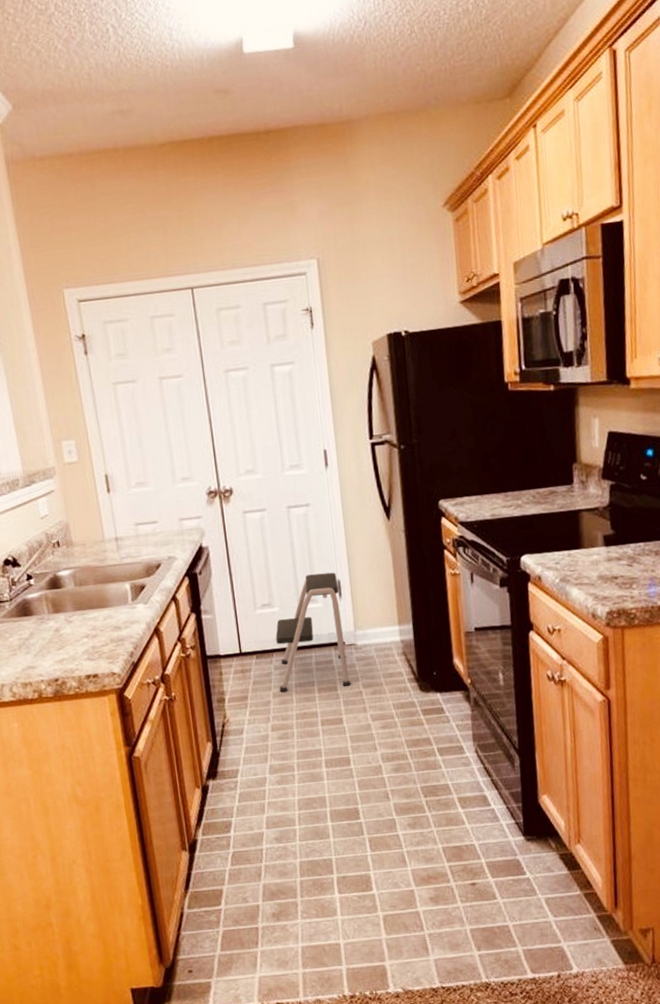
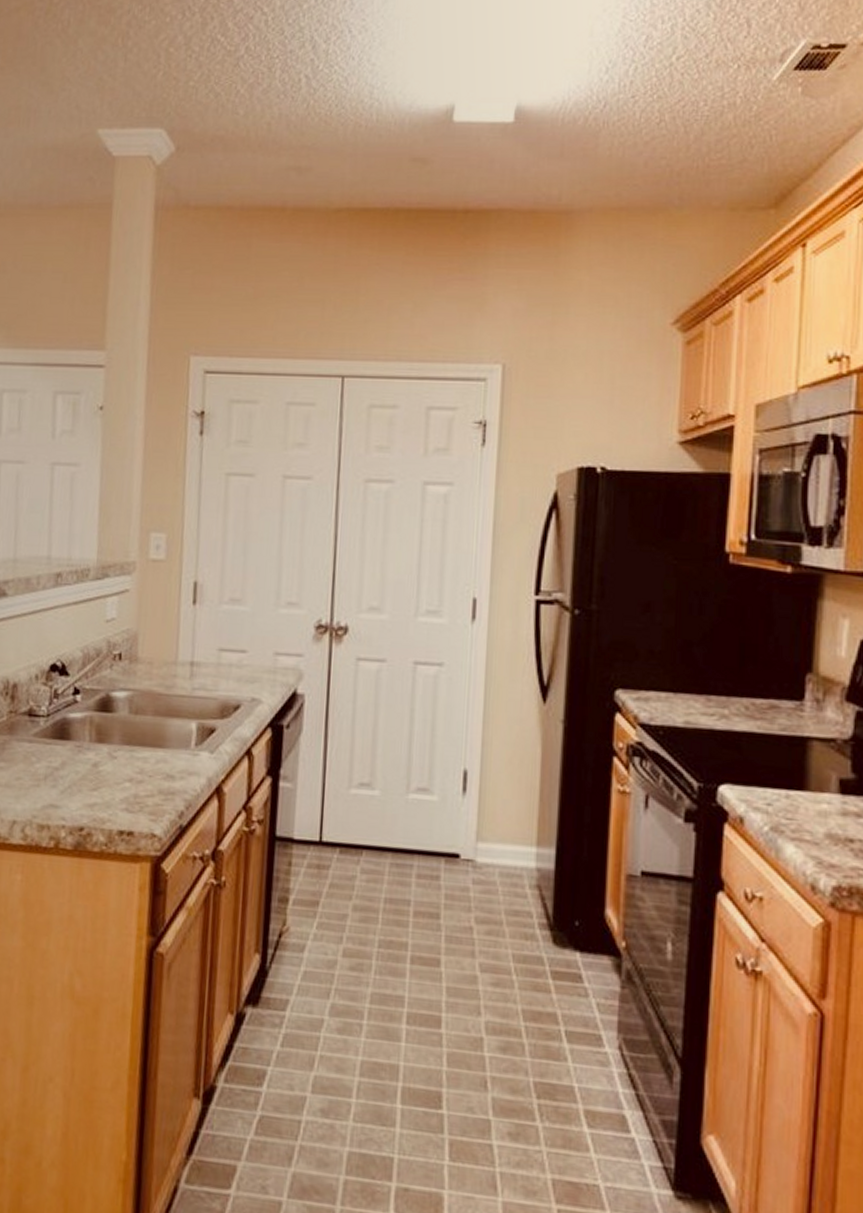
step stool: present [275,572,350,693] -> none [362,755,465,917]

